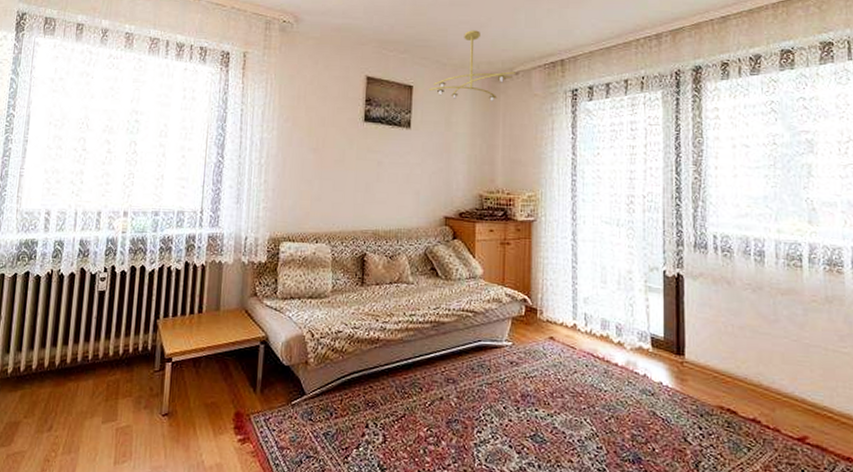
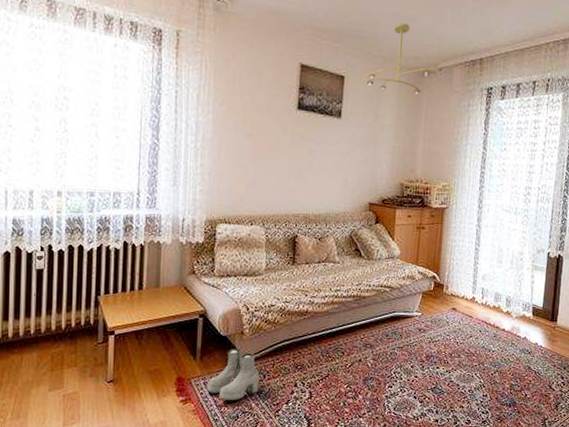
boots: none [266,380,326,443] -> present [206,349,260,401]

